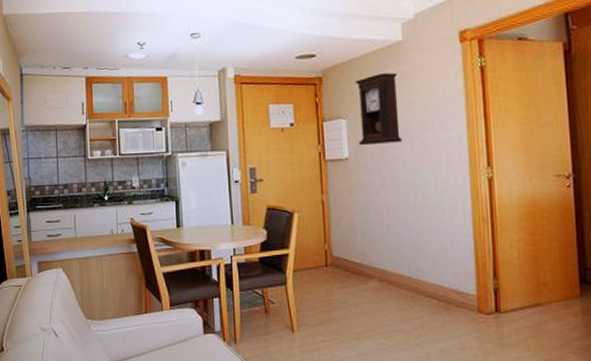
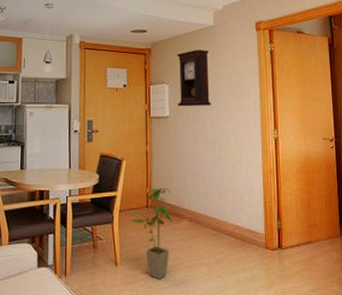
house plant: none [305,244,358,349] -> present [129,188,172,280]

